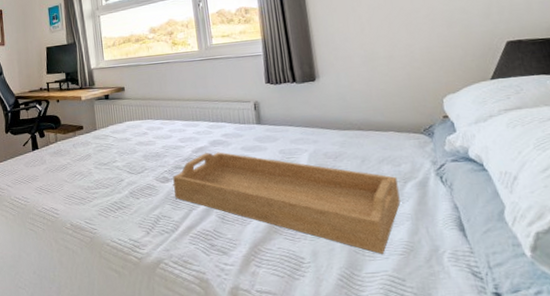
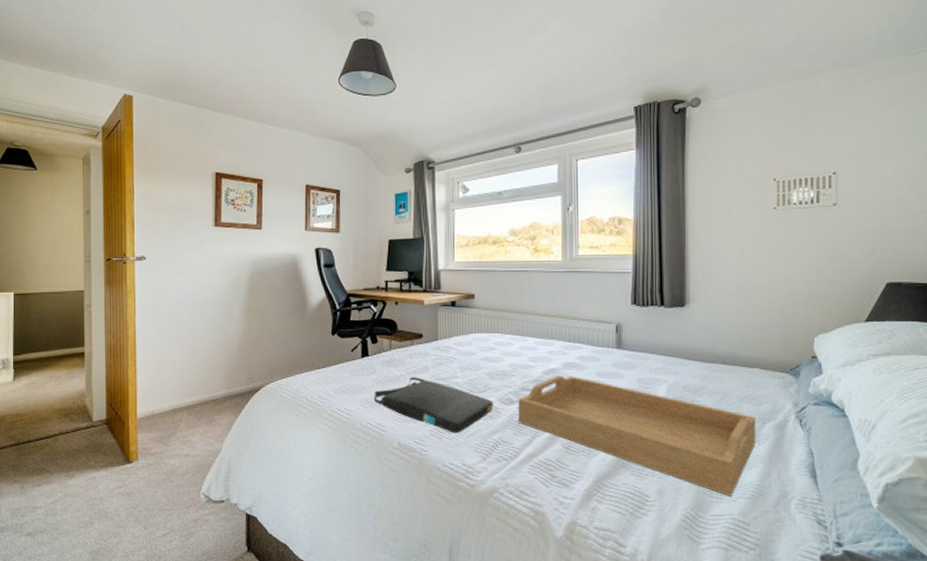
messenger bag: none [45,164,152,212] -> present [373,377,493,433]

